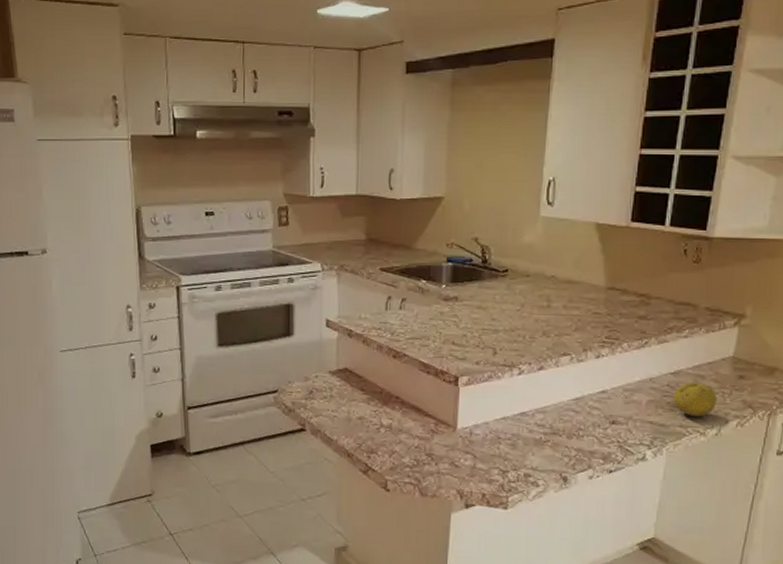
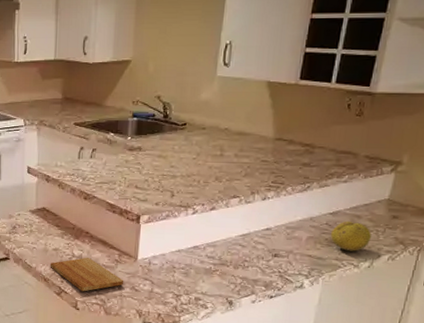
cutting board: none [354,428,442,469] -> present [50,258,124,292]

